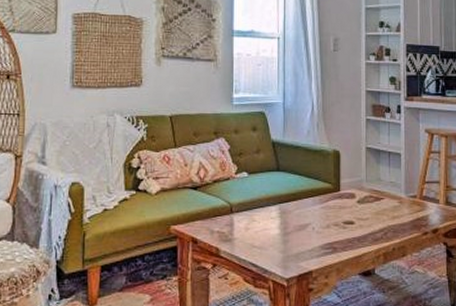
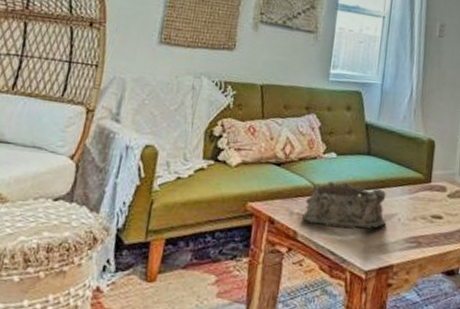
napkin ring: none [221,198,301,243] -> present [301,181,386,230]

